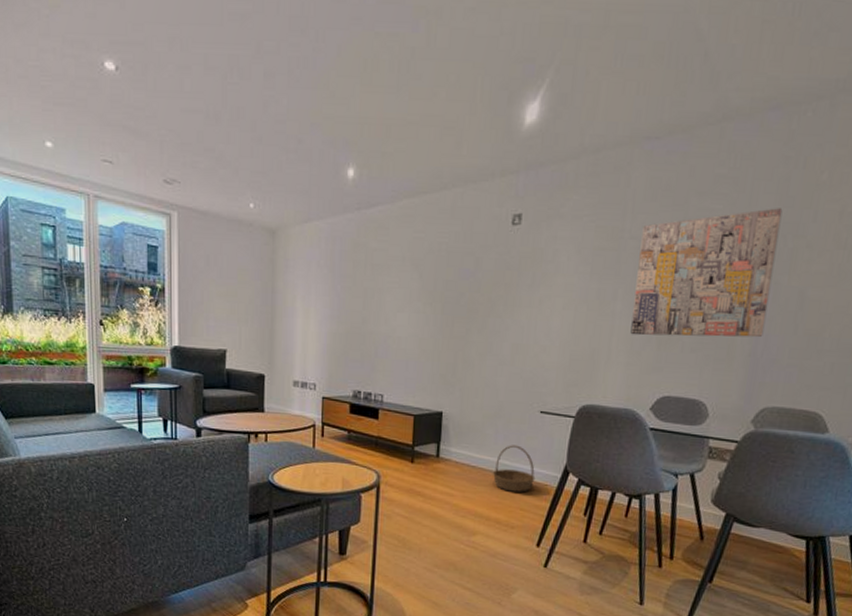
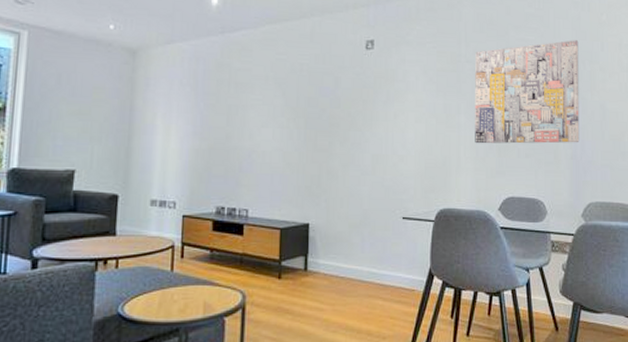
basket: present [492,445,536,492] -> none [361,252,403,300]

